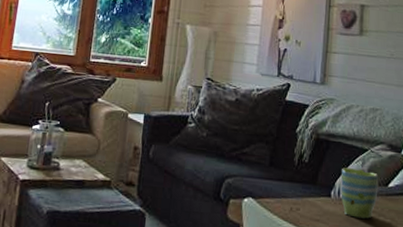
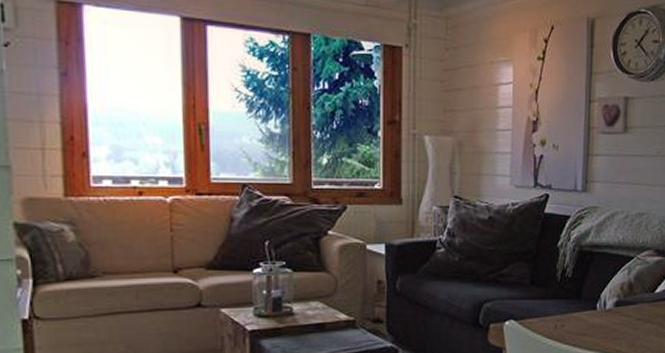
mug: present [340,168,379,219] -> none [606,278,646,327]

